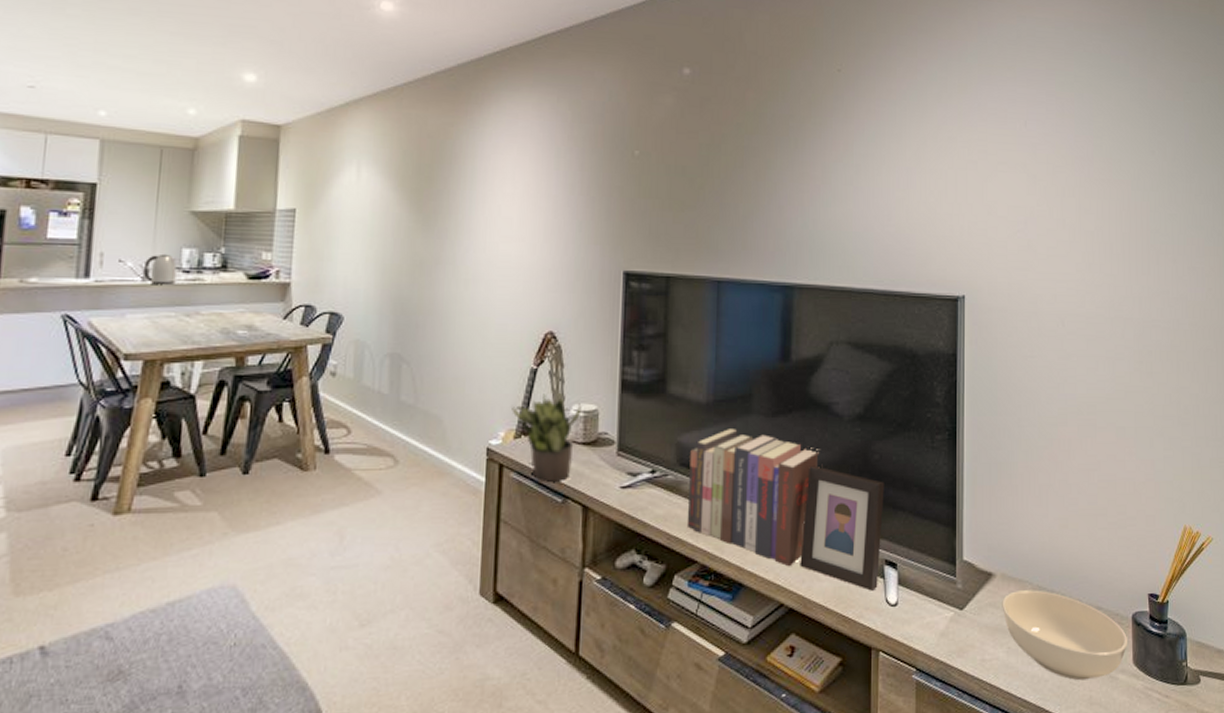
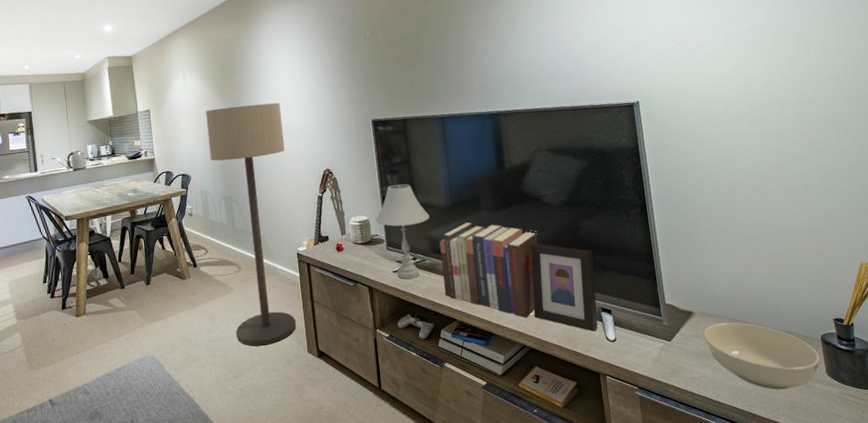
floor lamp: none [373,223,497,581] -> present [205,102,296,347]
potted plant: present [512,394,582,483] -> none [309,212,358,274]
table lamp: none [607,364,683,500] -> present [375,184,430,280]

